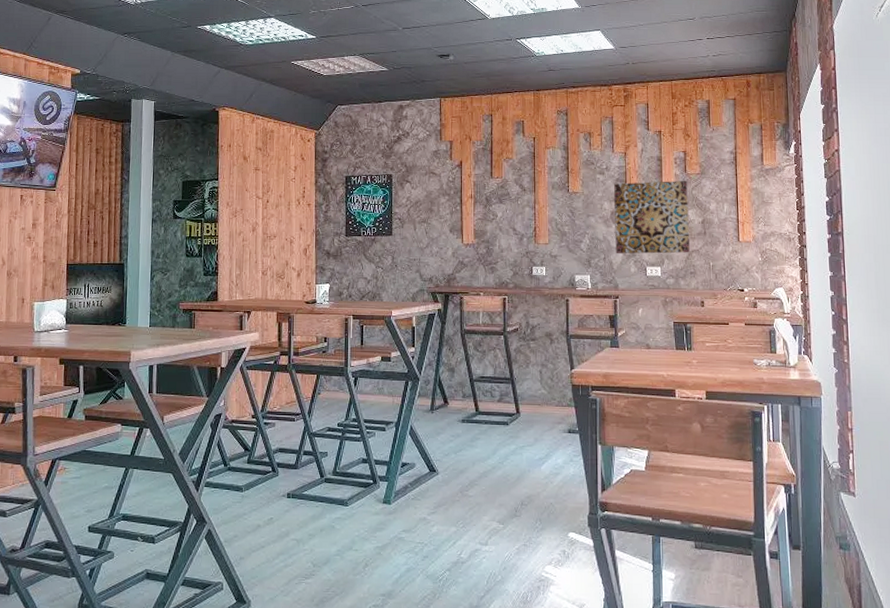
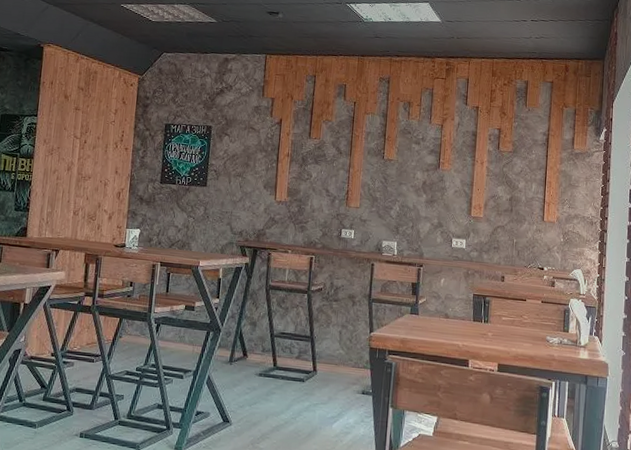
wall art: present [614,181,690,254] -> none [424,154,500,228]

